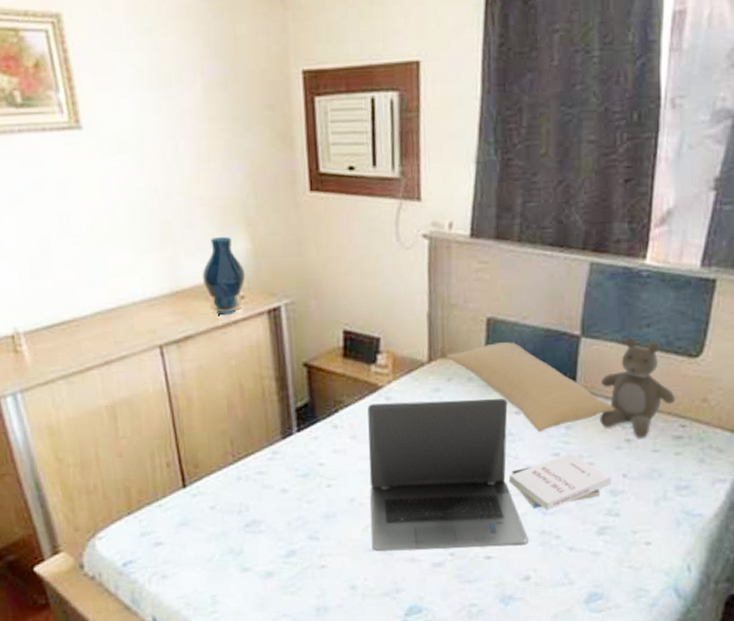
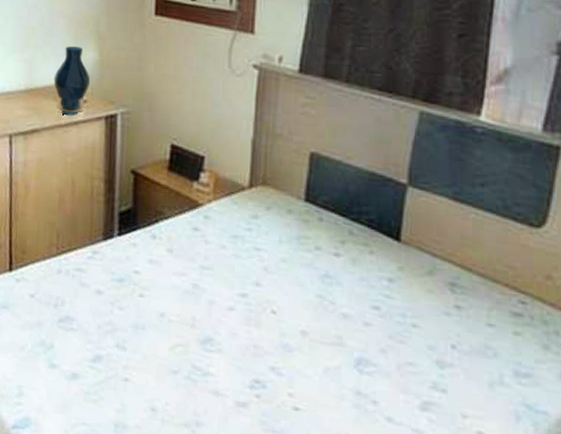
laptop computer: present [367,399,528,552] -> none [176,220,341,404]
pillow: present [446,342,615,432] -> none [267,178,444,280]
books: present [508,453,611,511] -> none [323,309,437,370]
teddy bear: present [600,336,675,438] -> none [426,193,513,308]

